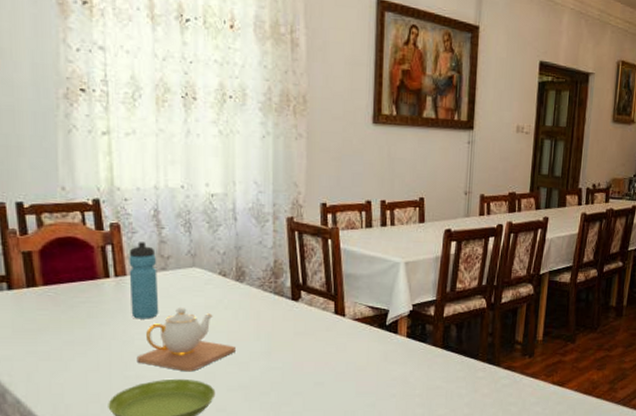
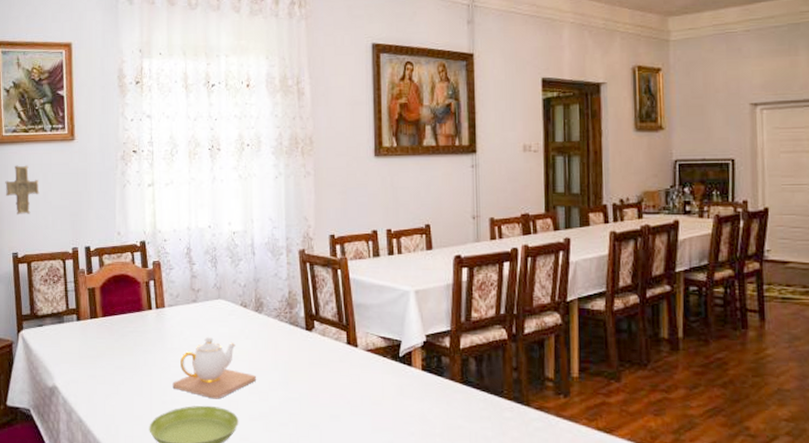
water bottle: present [129,242,159,319] -> none [167,277,191,348]

